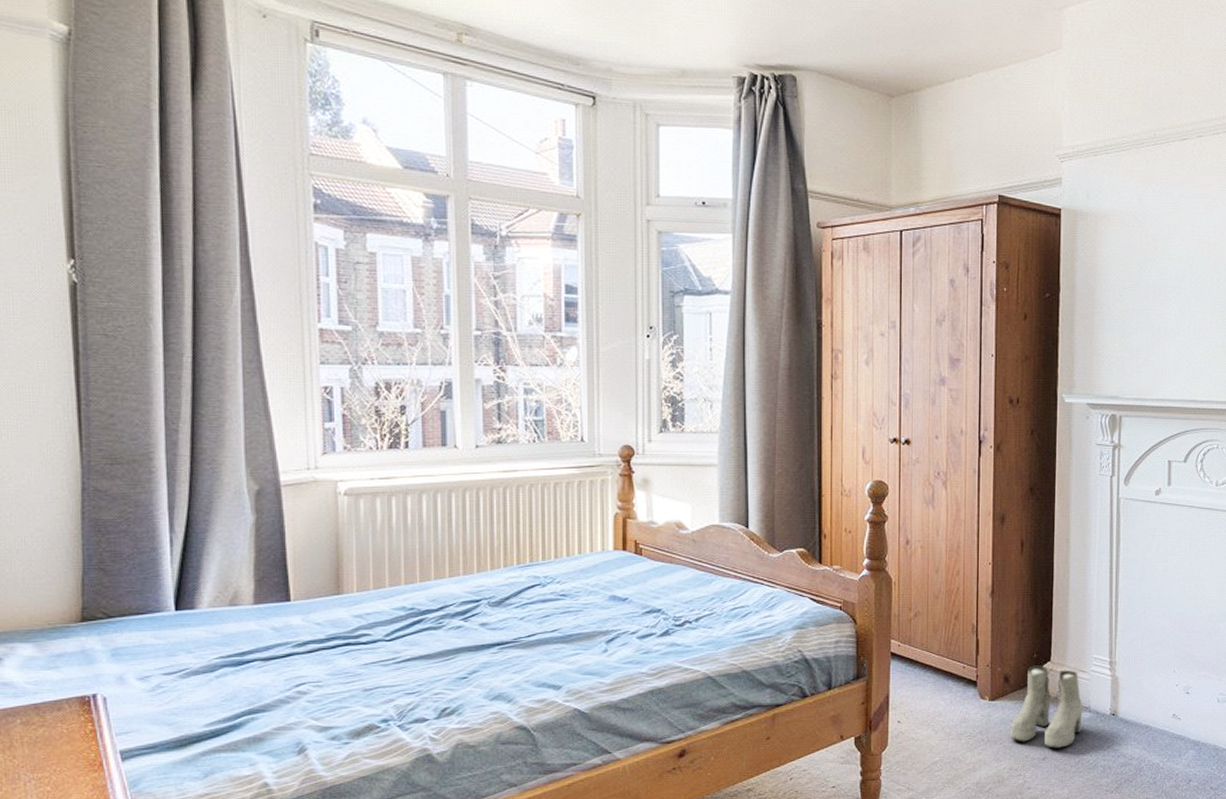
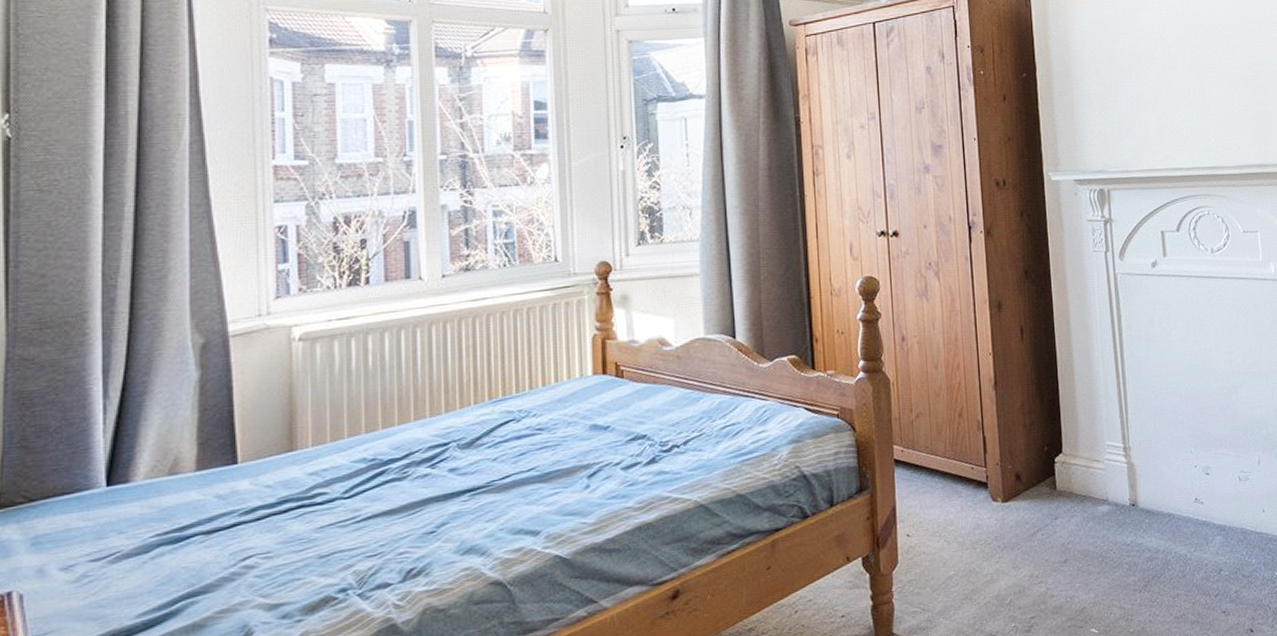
boots: present [1010,665,1083,748] -> none [1027,458,1102,549]

